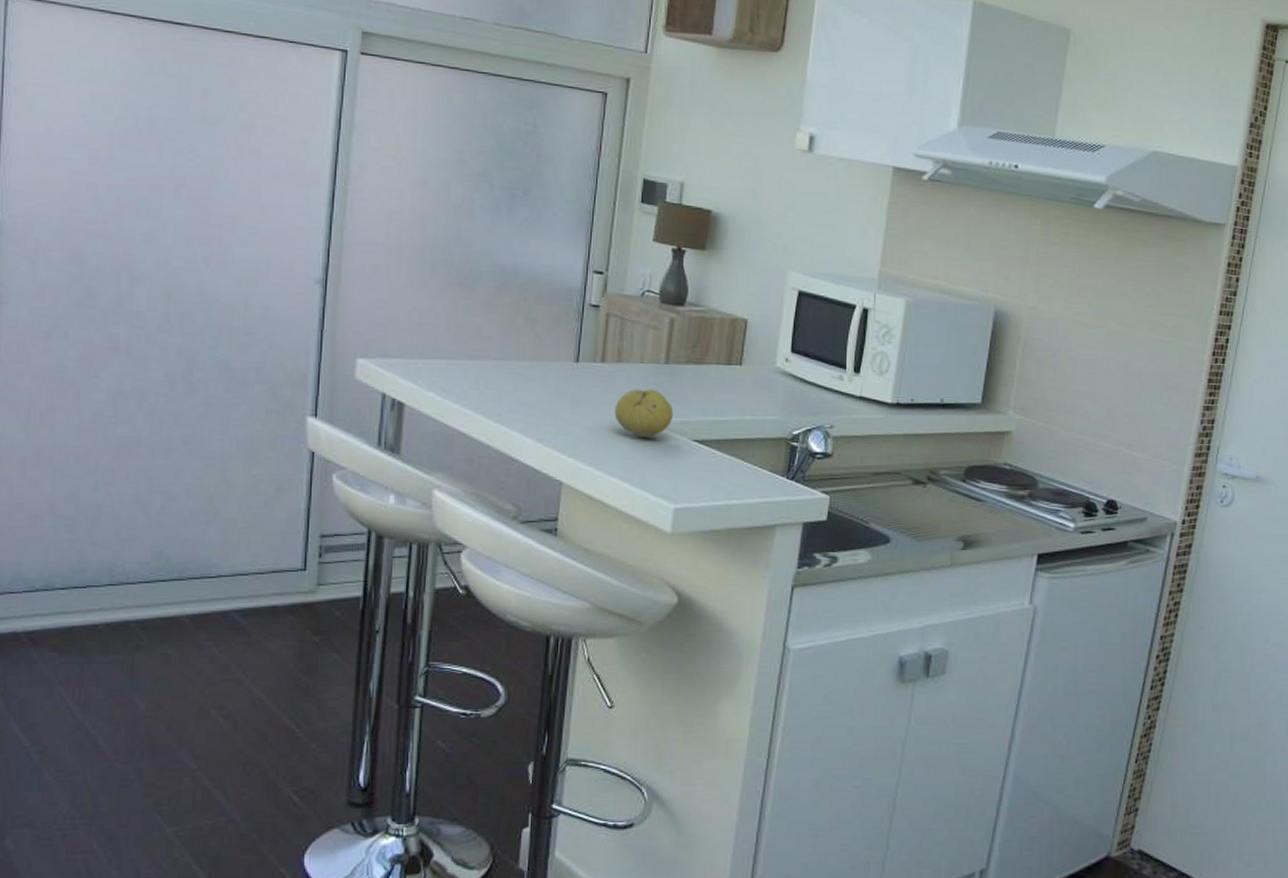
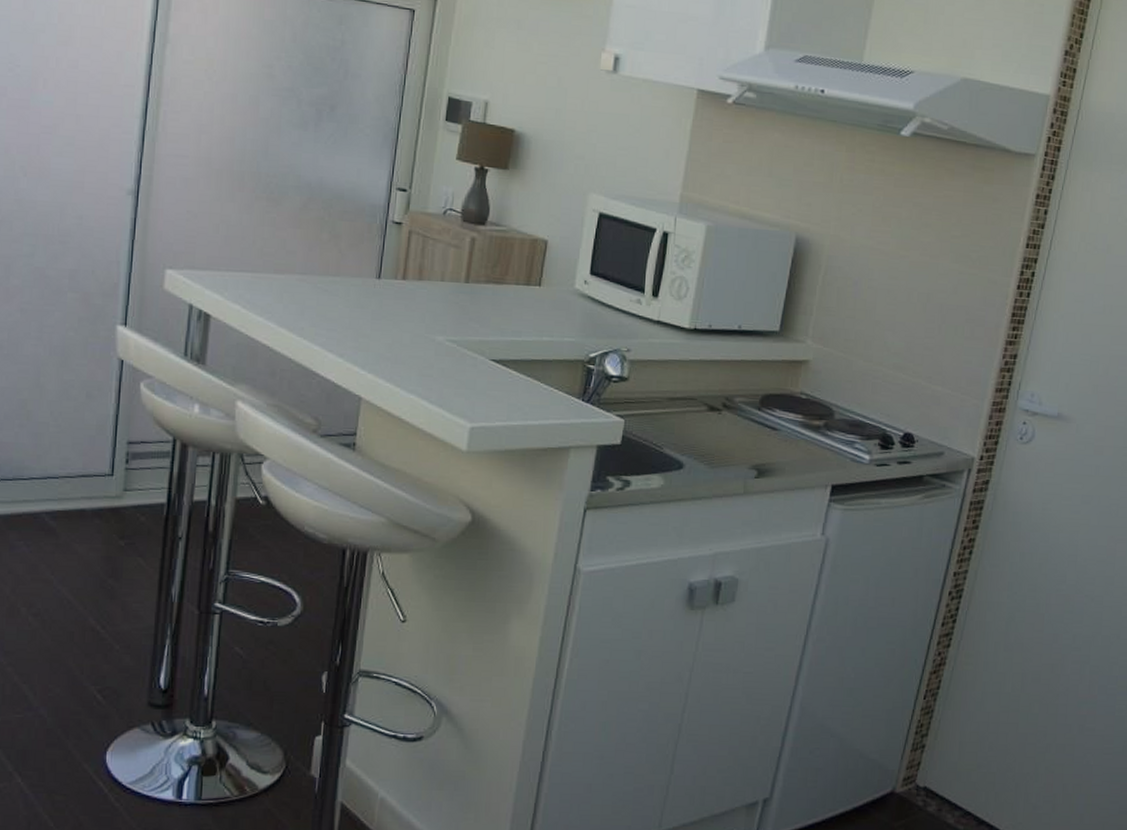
fruit: present [614,389,674,437] -> none [414,307,472,356]

